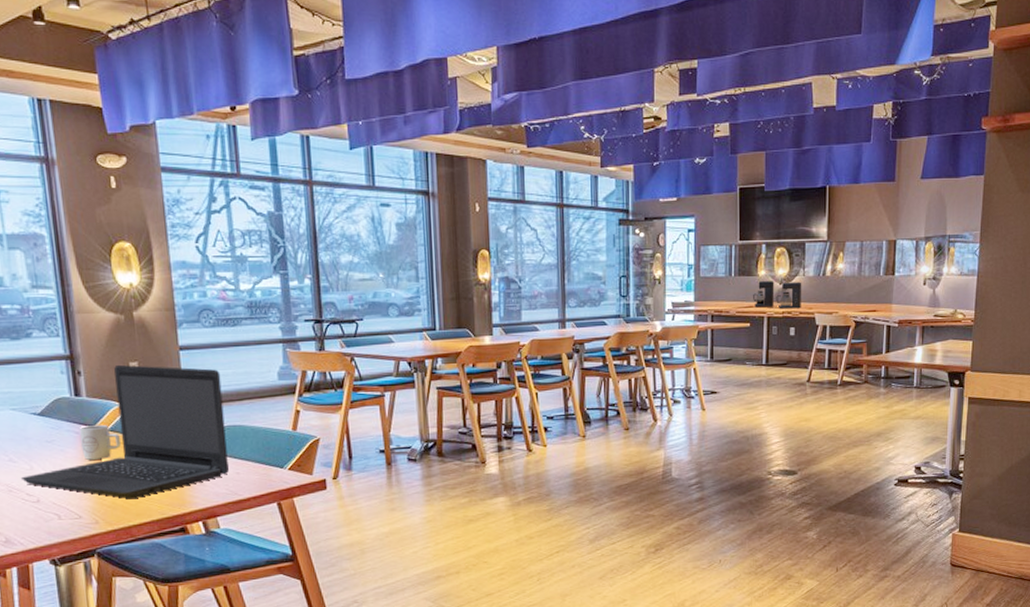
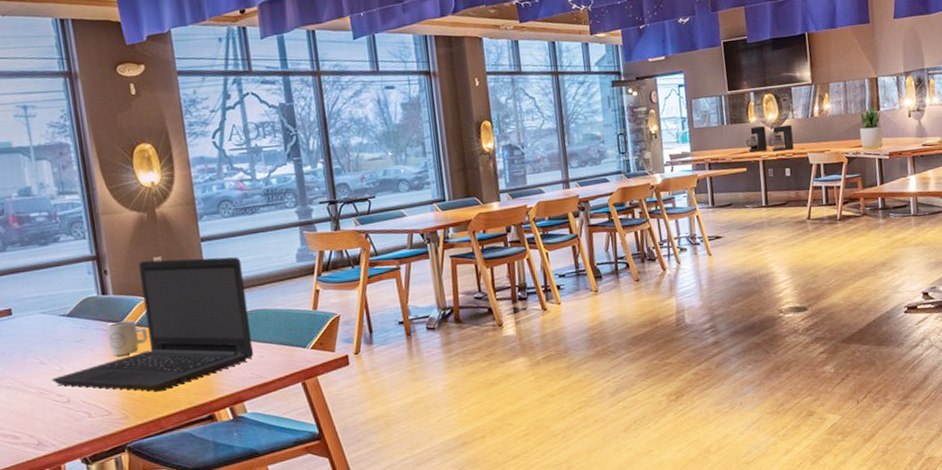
planter: none [871,270,894,316] -> present [859,106,883,150]

